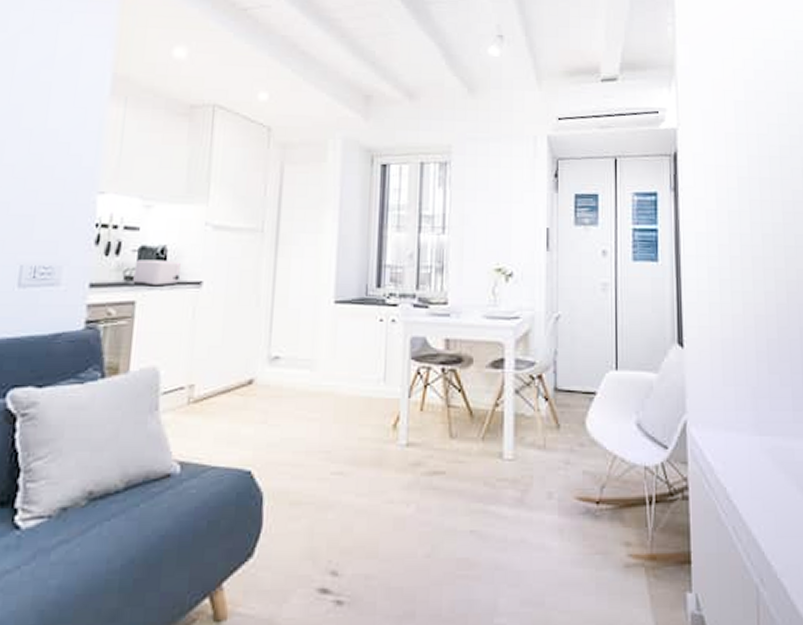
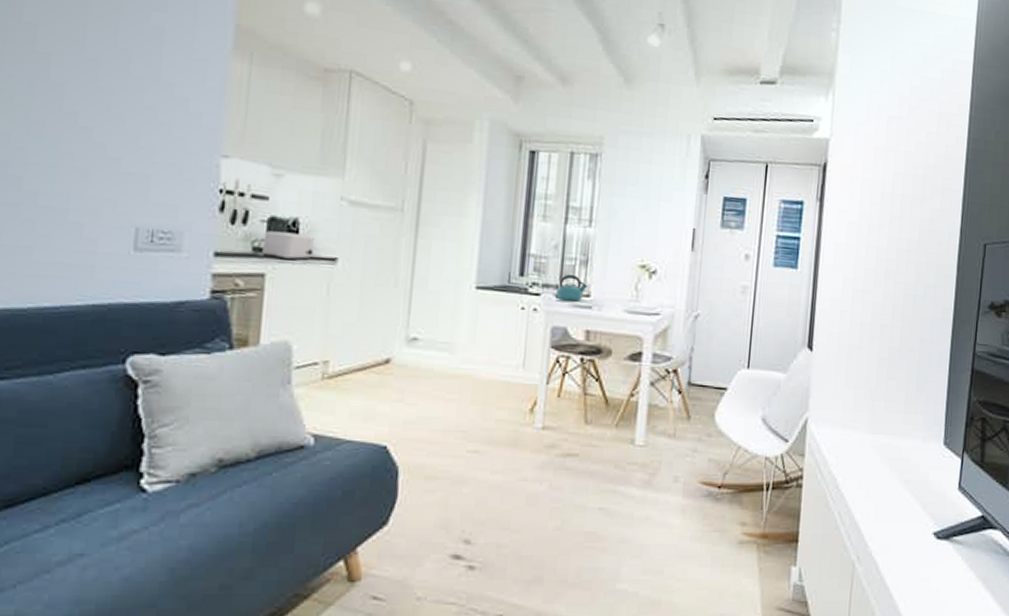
kettle: none [413,282,444,310] -> present [556,274,588,302]

